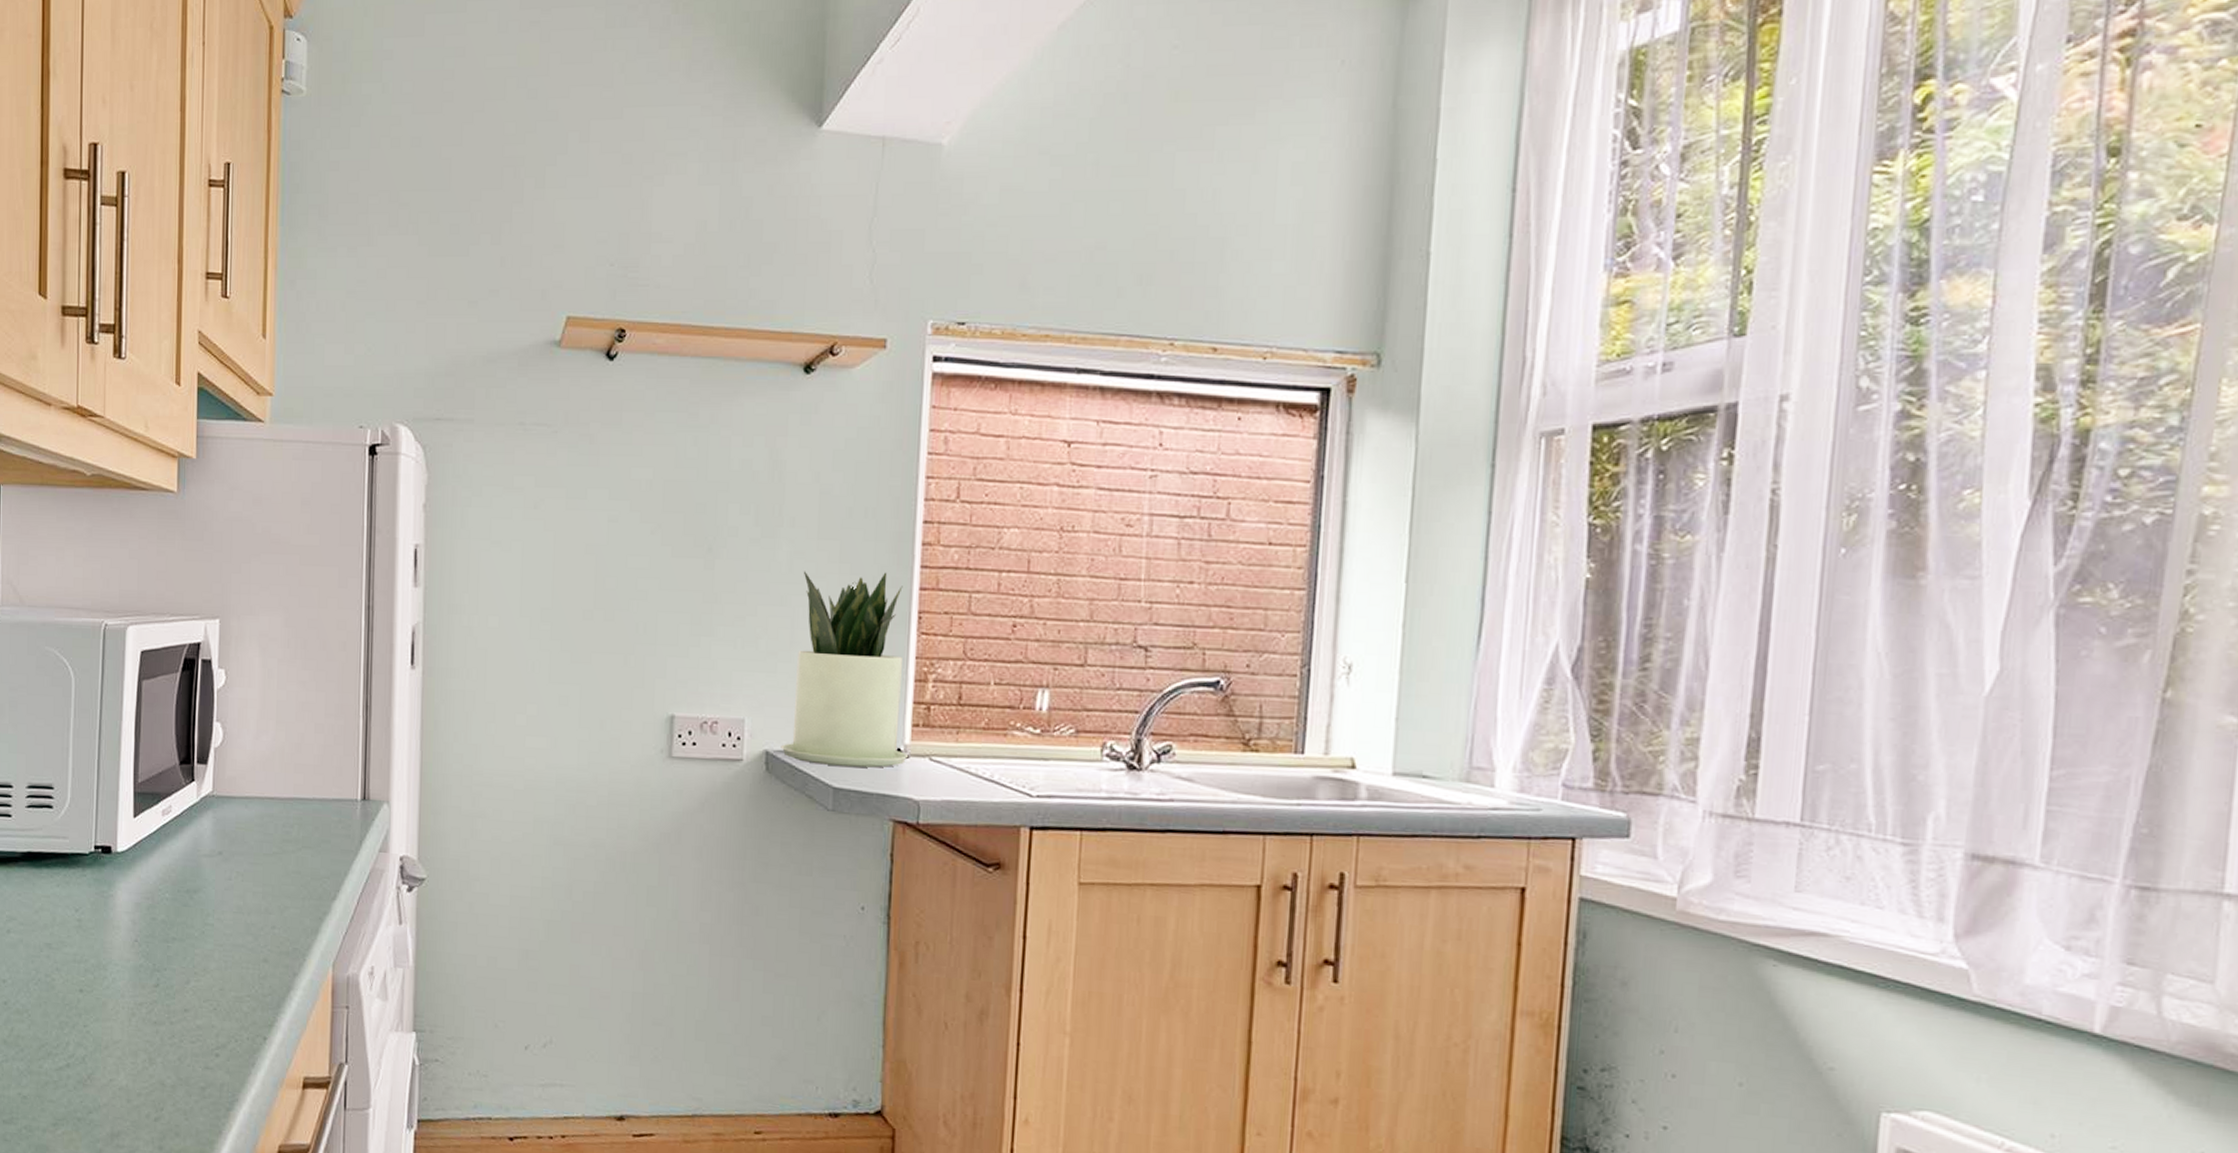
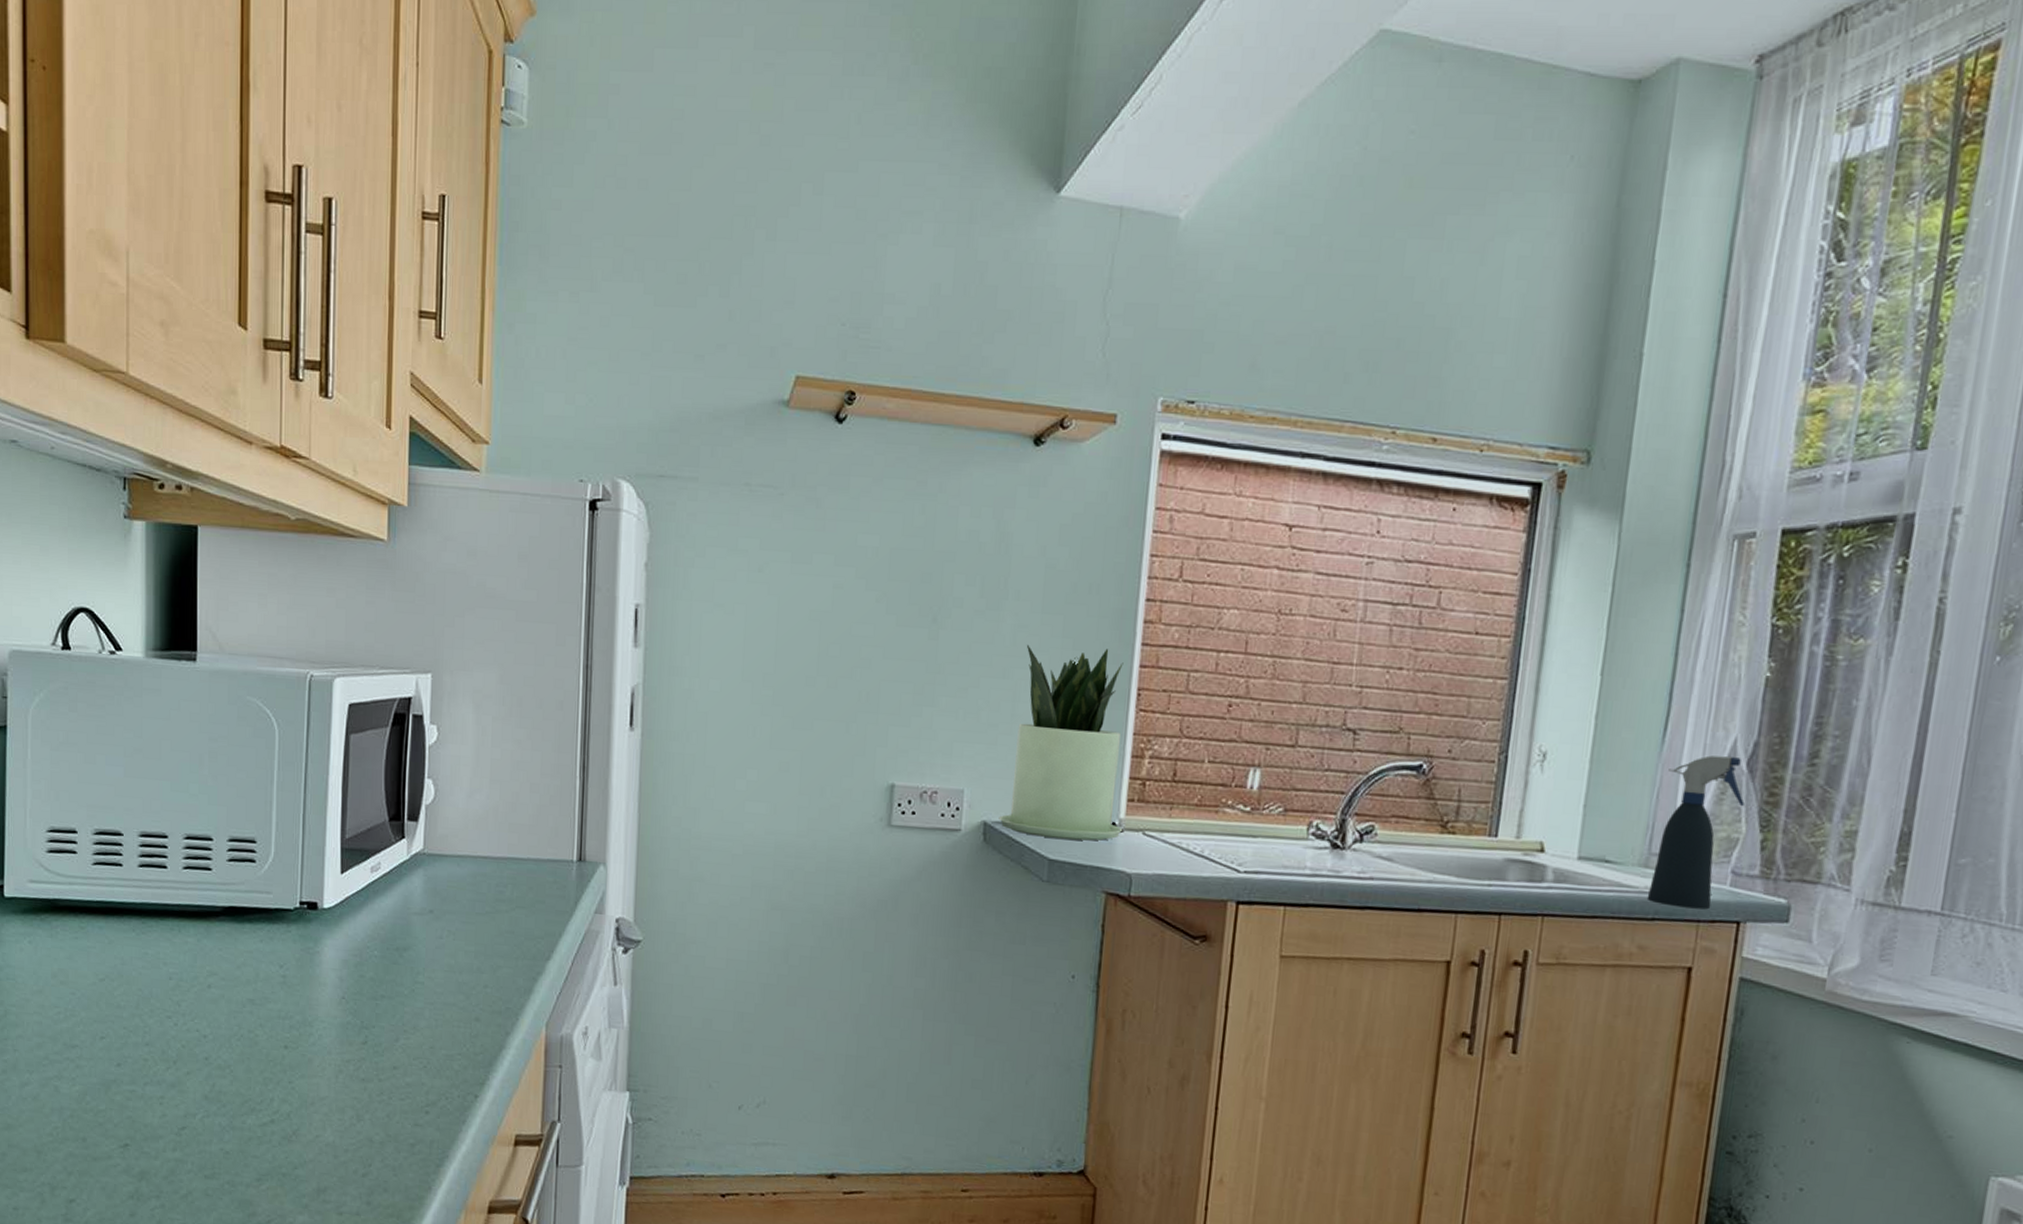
spray bottle: none [1470,662,1572,826] -> present [1646,755,1745,910]

